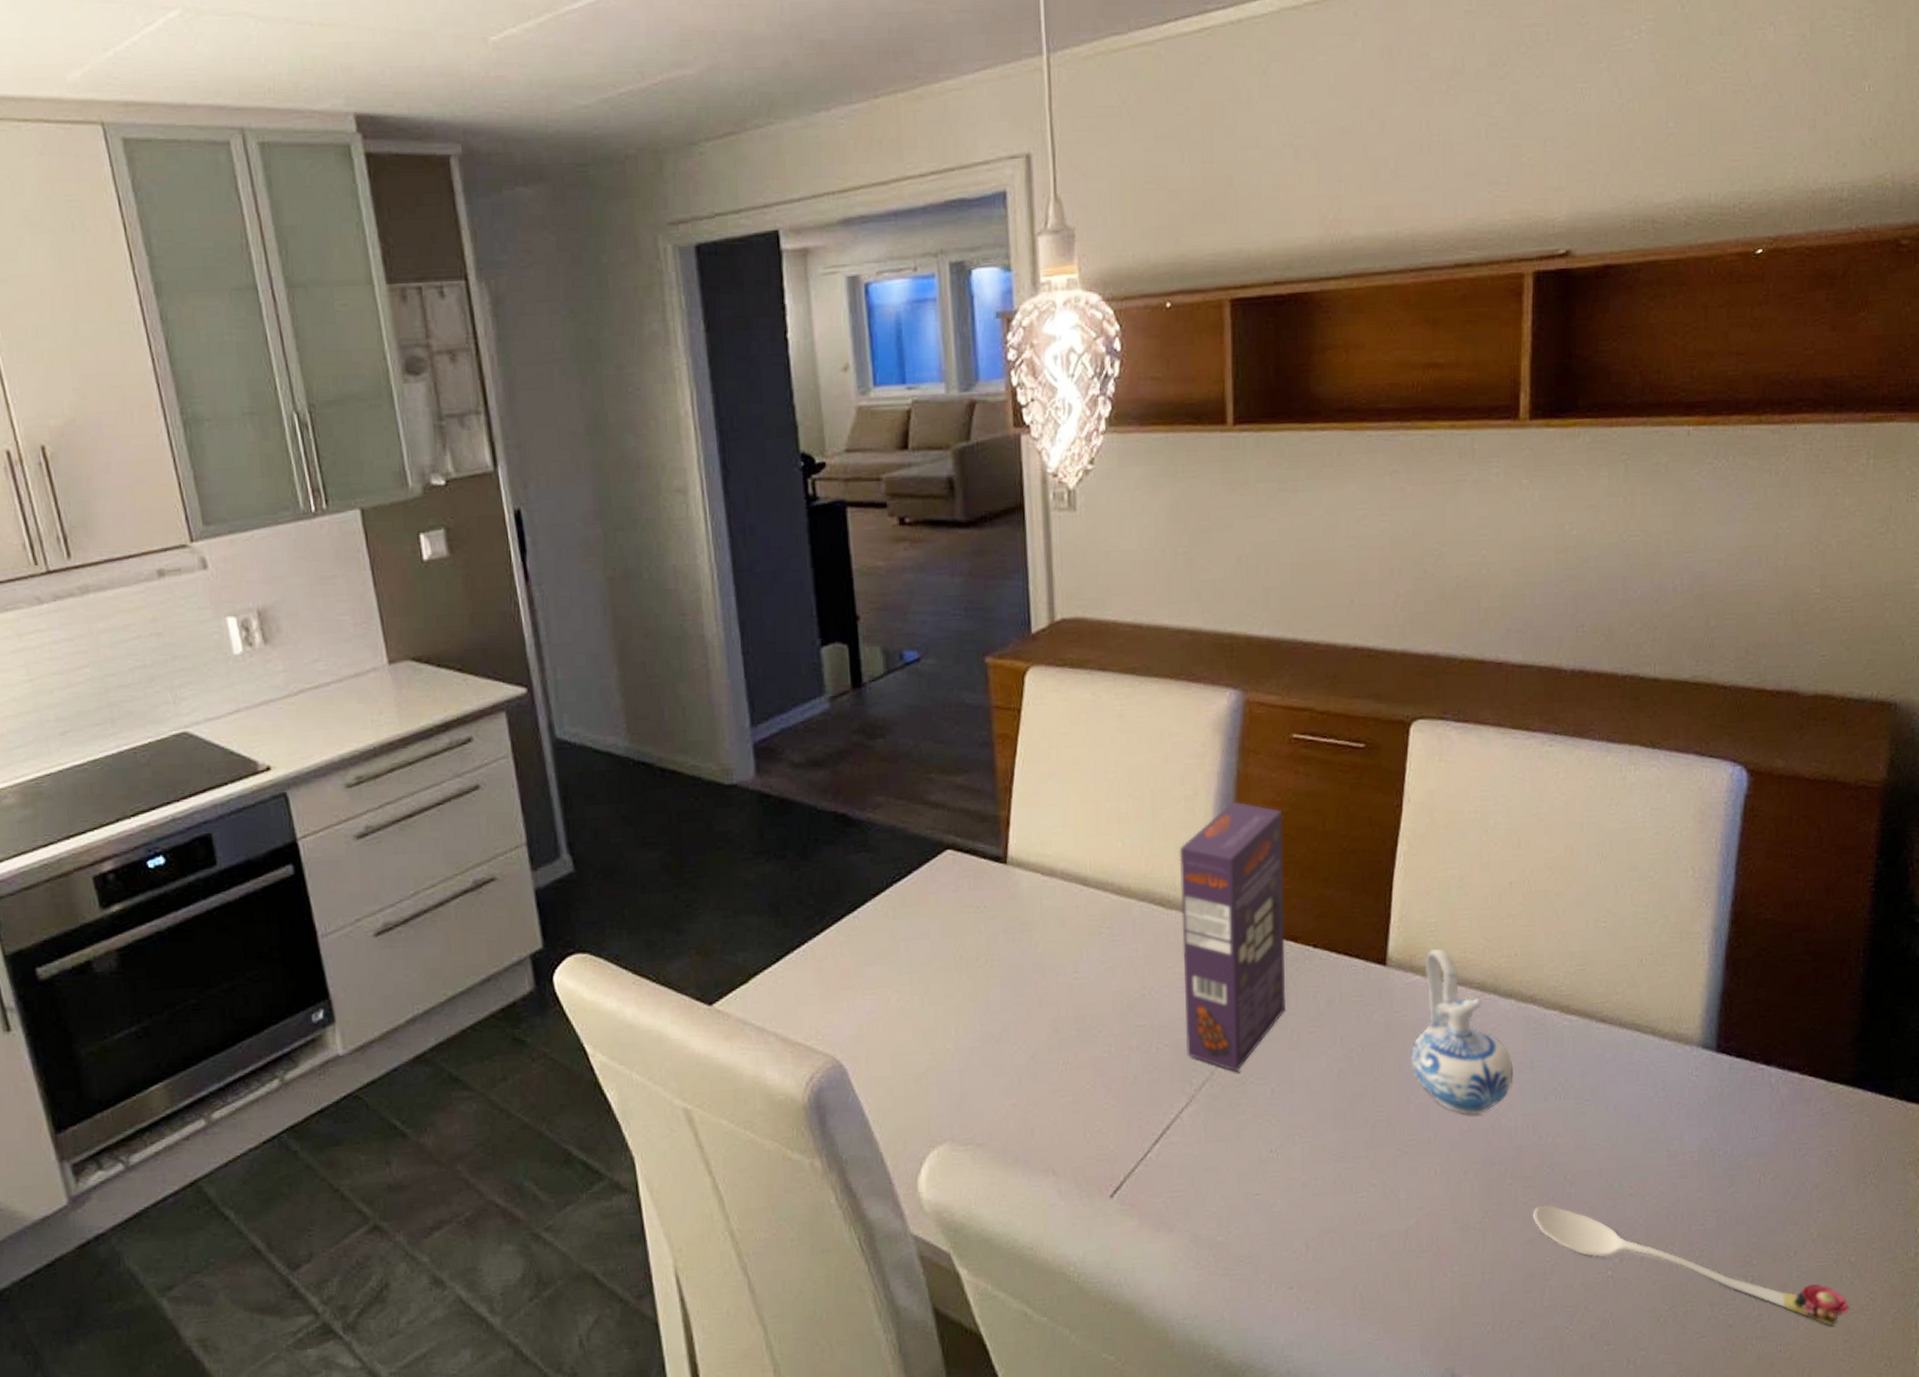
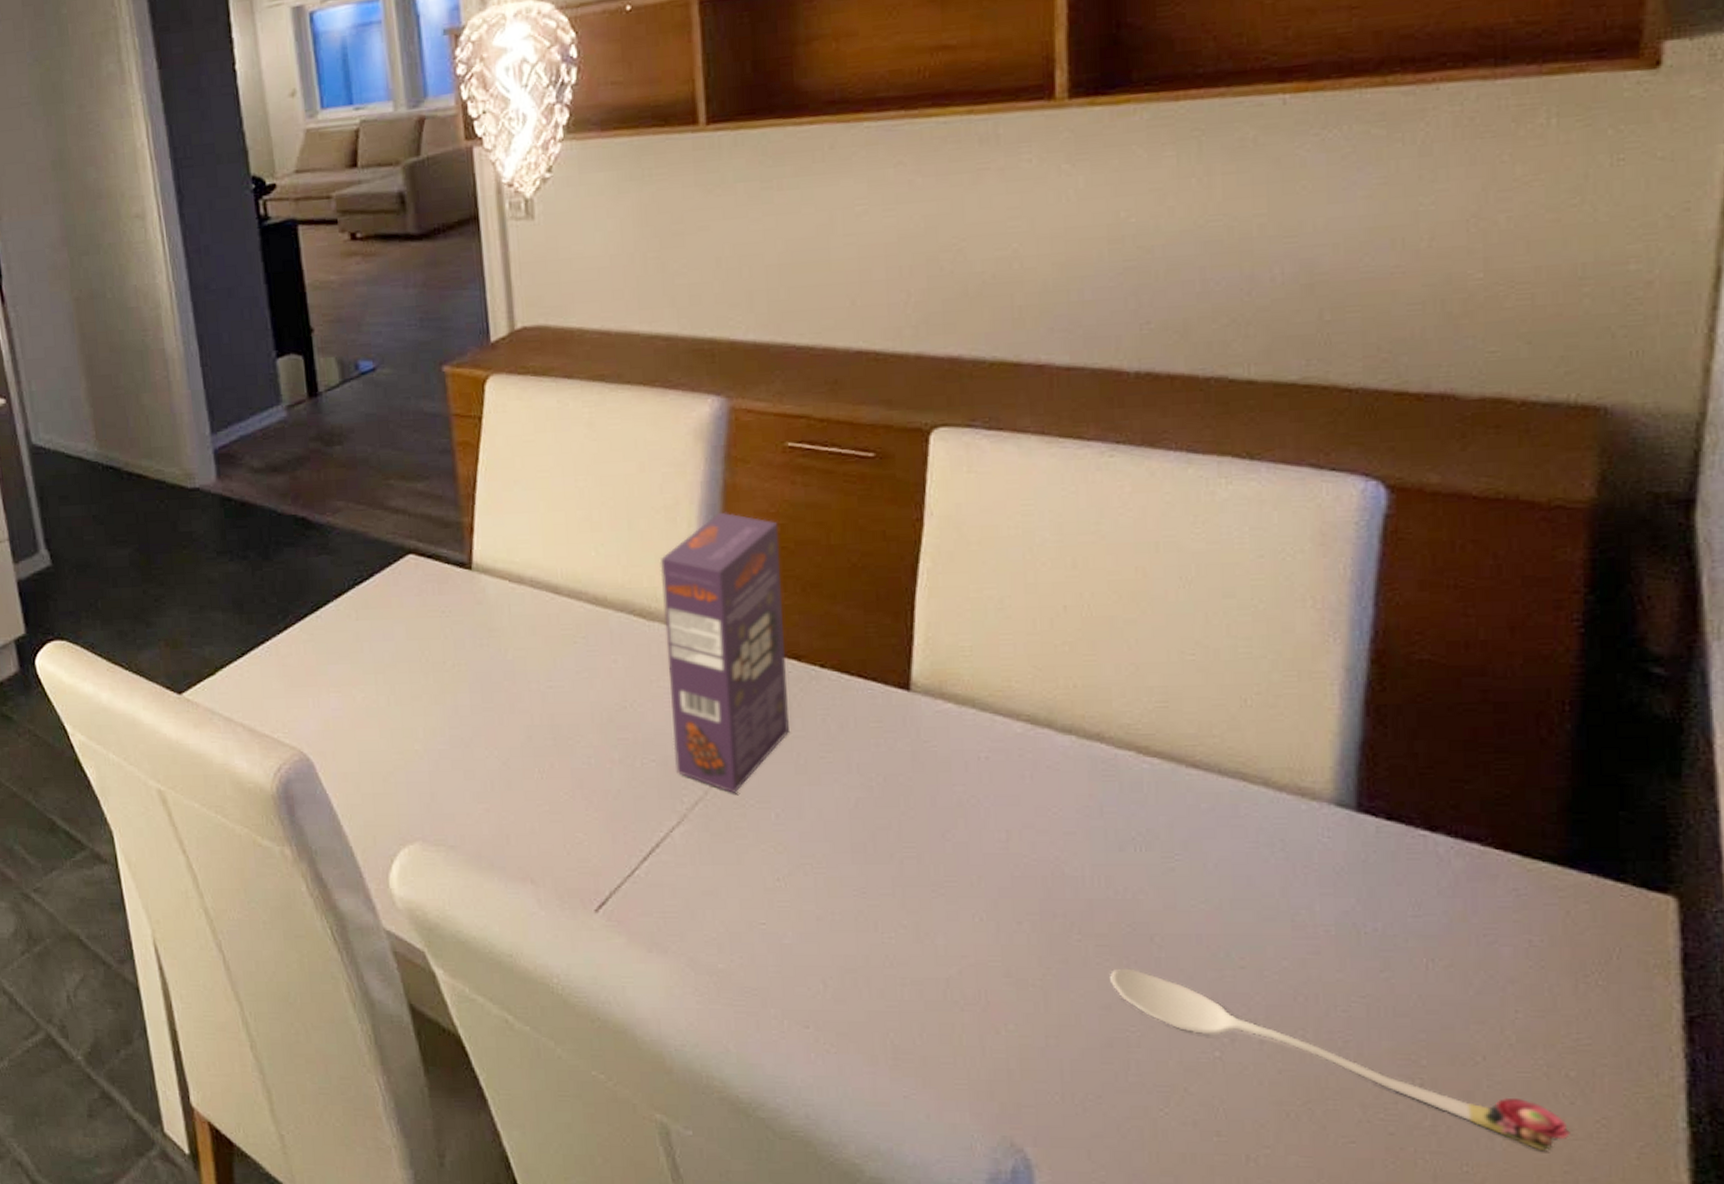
ceramic pitcher: present [1410,948,1513,1116] -> none [944,675,1078,861]

